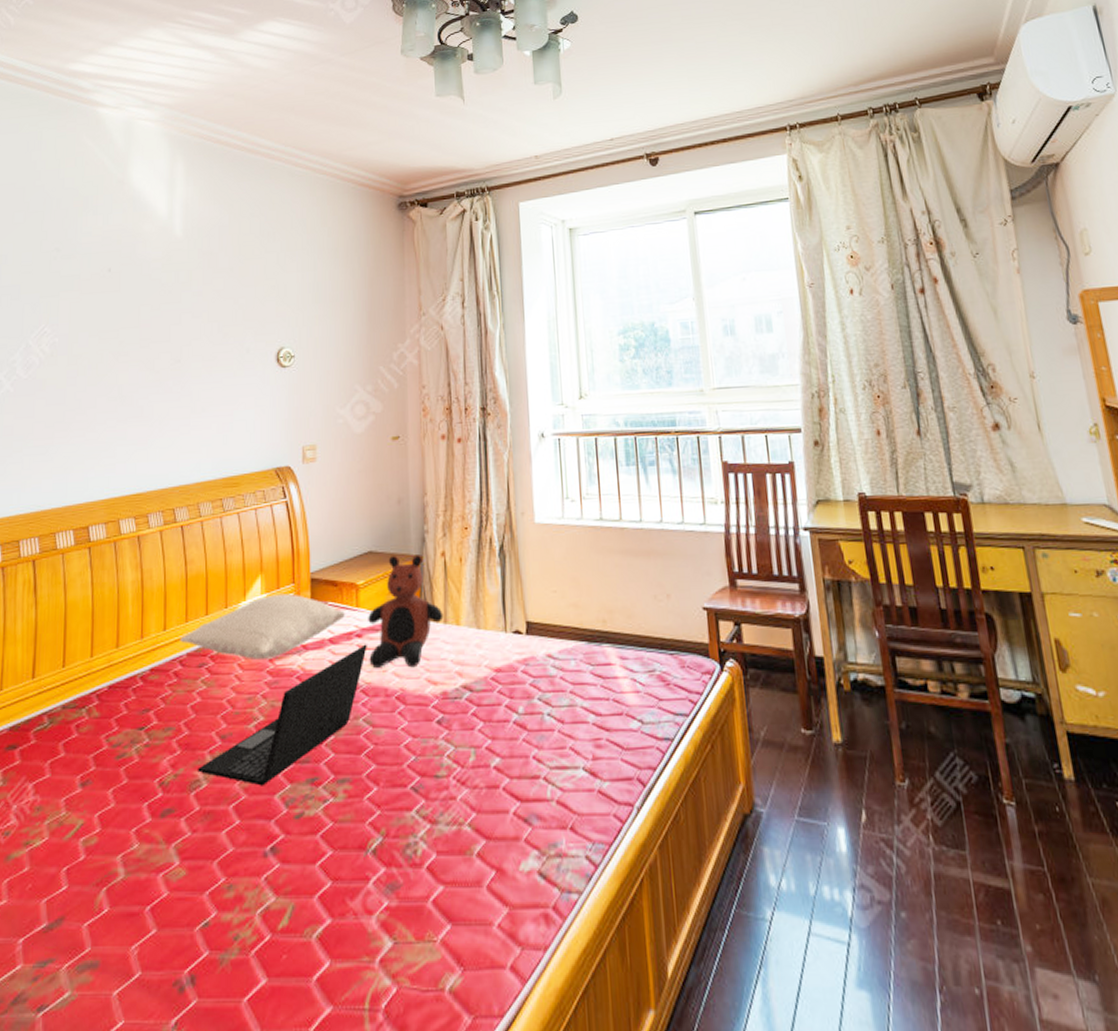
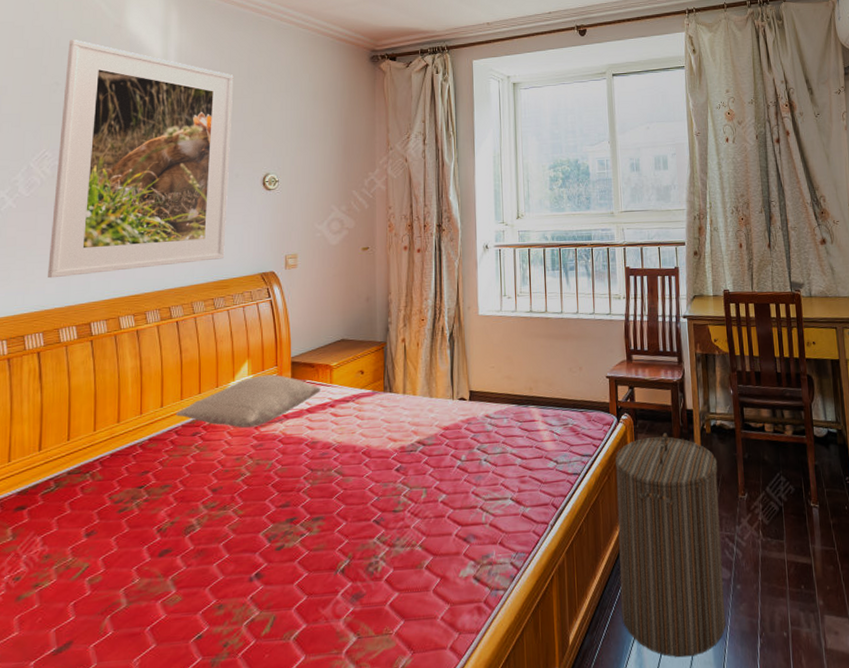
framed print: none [45,198,244,474] -> present [48,39,234,279]
laptop: present [198,644,367,786] -> none [192,412,339,527]
teddy bear: present [368,555,444,668] -> none [340,341,403,430]
laundry hamper: none [719,688,888,1012] -> present [615,433,726,658]

